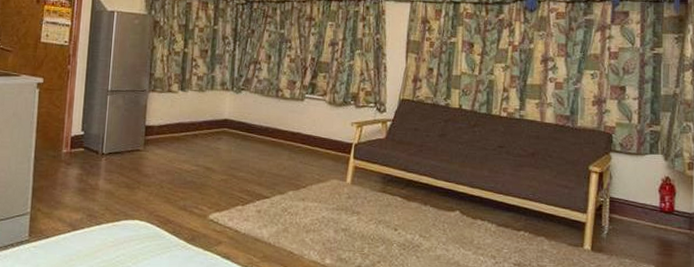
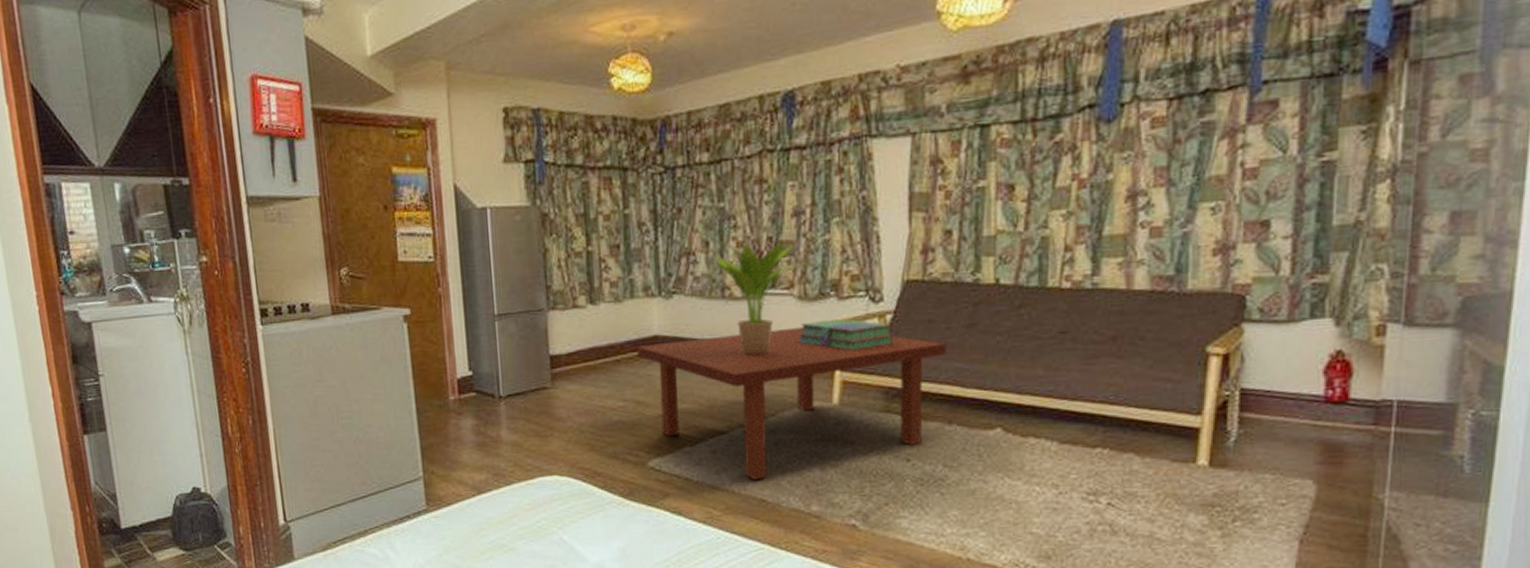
coffee table: none [211,124,426,236] -> present [637,327,947,481]
potted plant: none [269,49,341,142] -> present [706,232,813,356]
stack of books: none [326,120,392,146] -> present [798,318,894,351]

